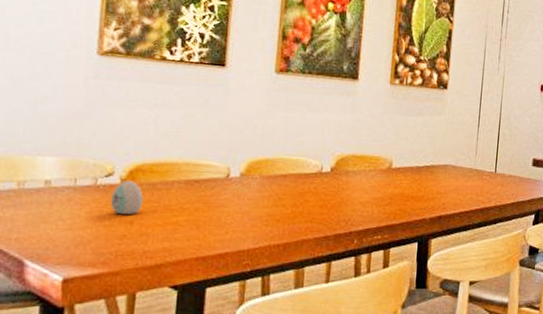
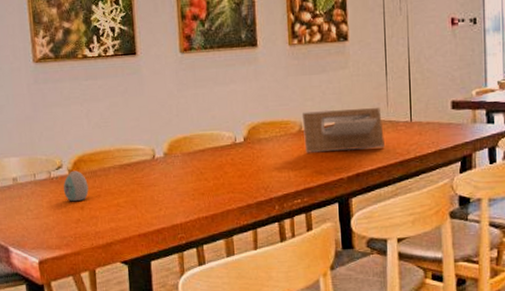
architectural model: none [392,150,470,194] -> present [301,107,385,153]

